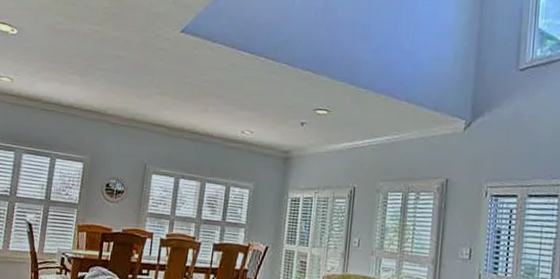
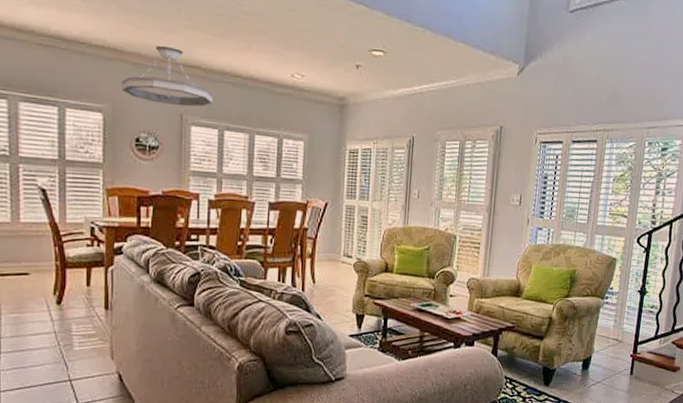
chandelier: none [100,109,173,158] -> present [122,46,213,107]

